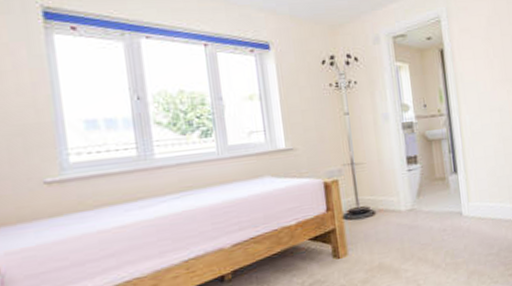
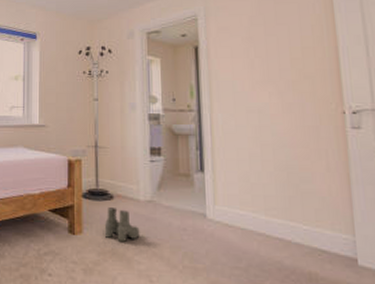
boots: none [369,223,405,256] -> present [104,208,140,243]

